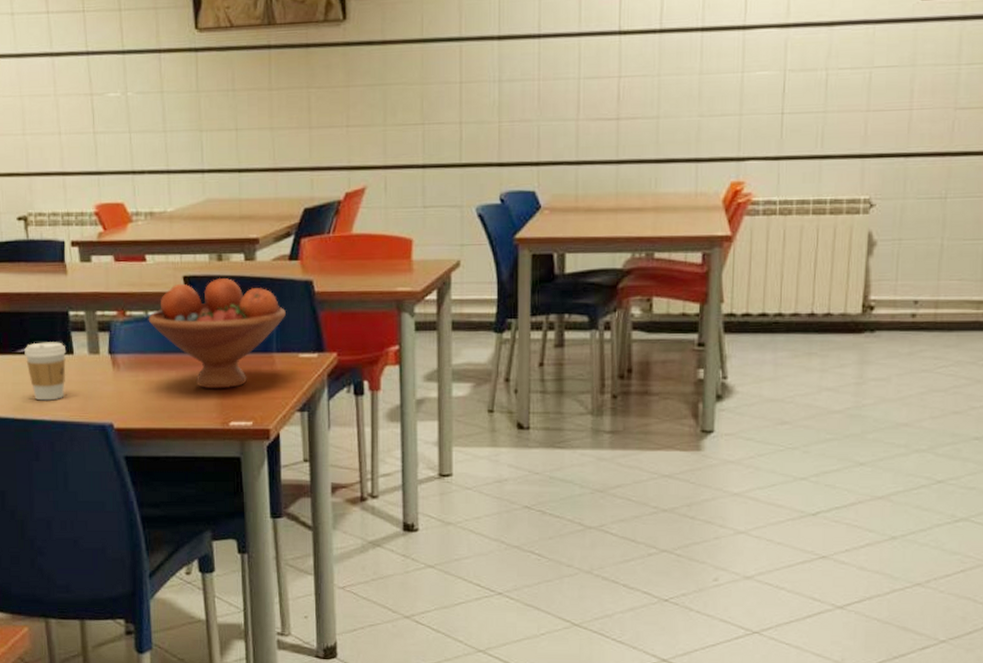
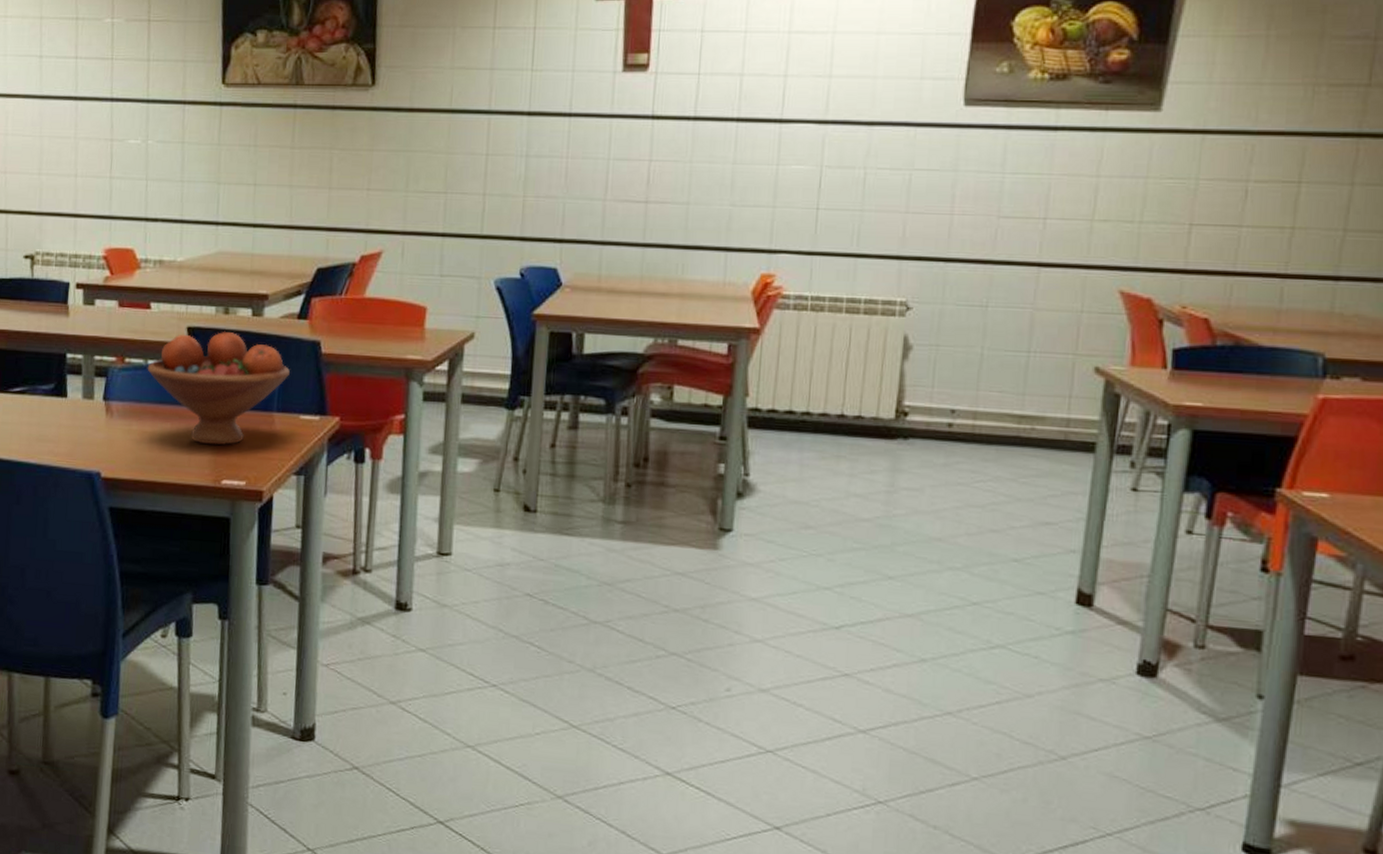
coffee cup: present [24,342,67,401] -> none [17,382,60,444]

